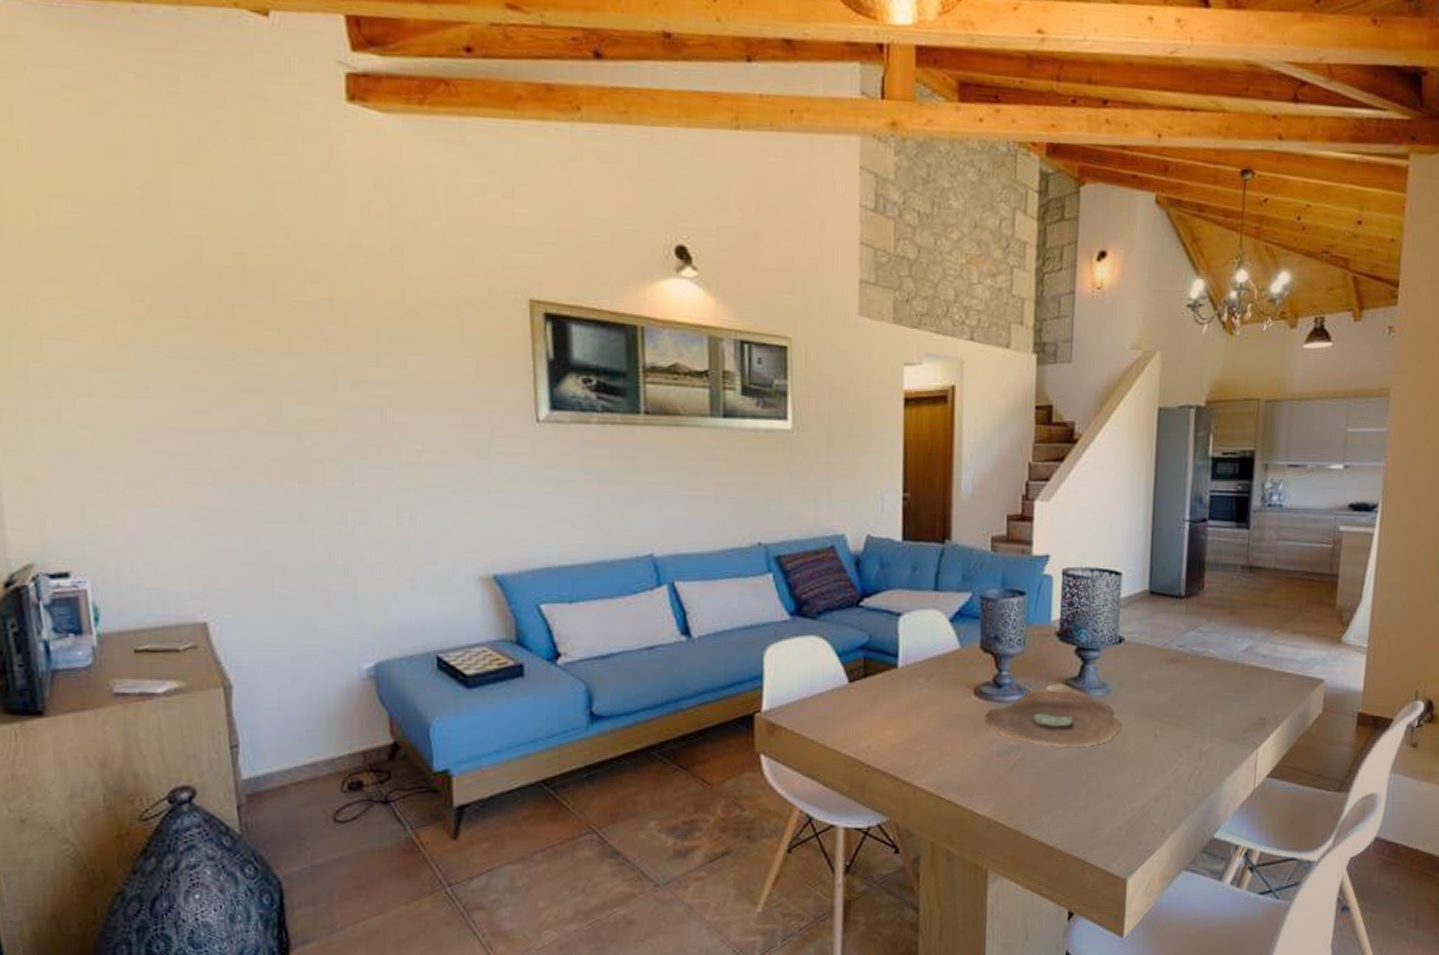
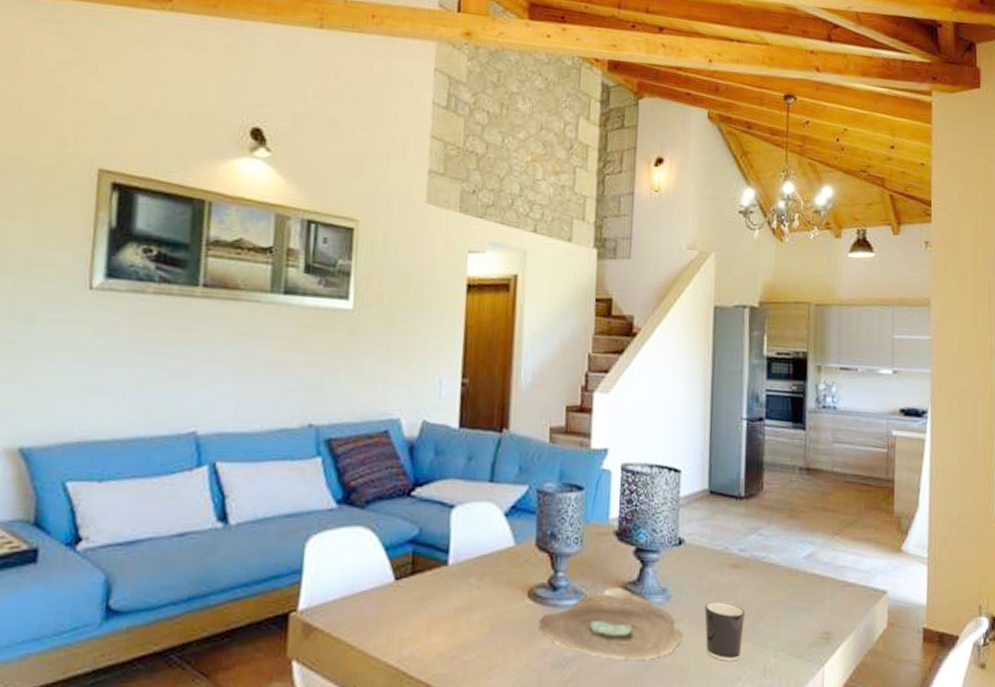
mug: none [1143,694,1182,746] -> present [704,602,745,661]

